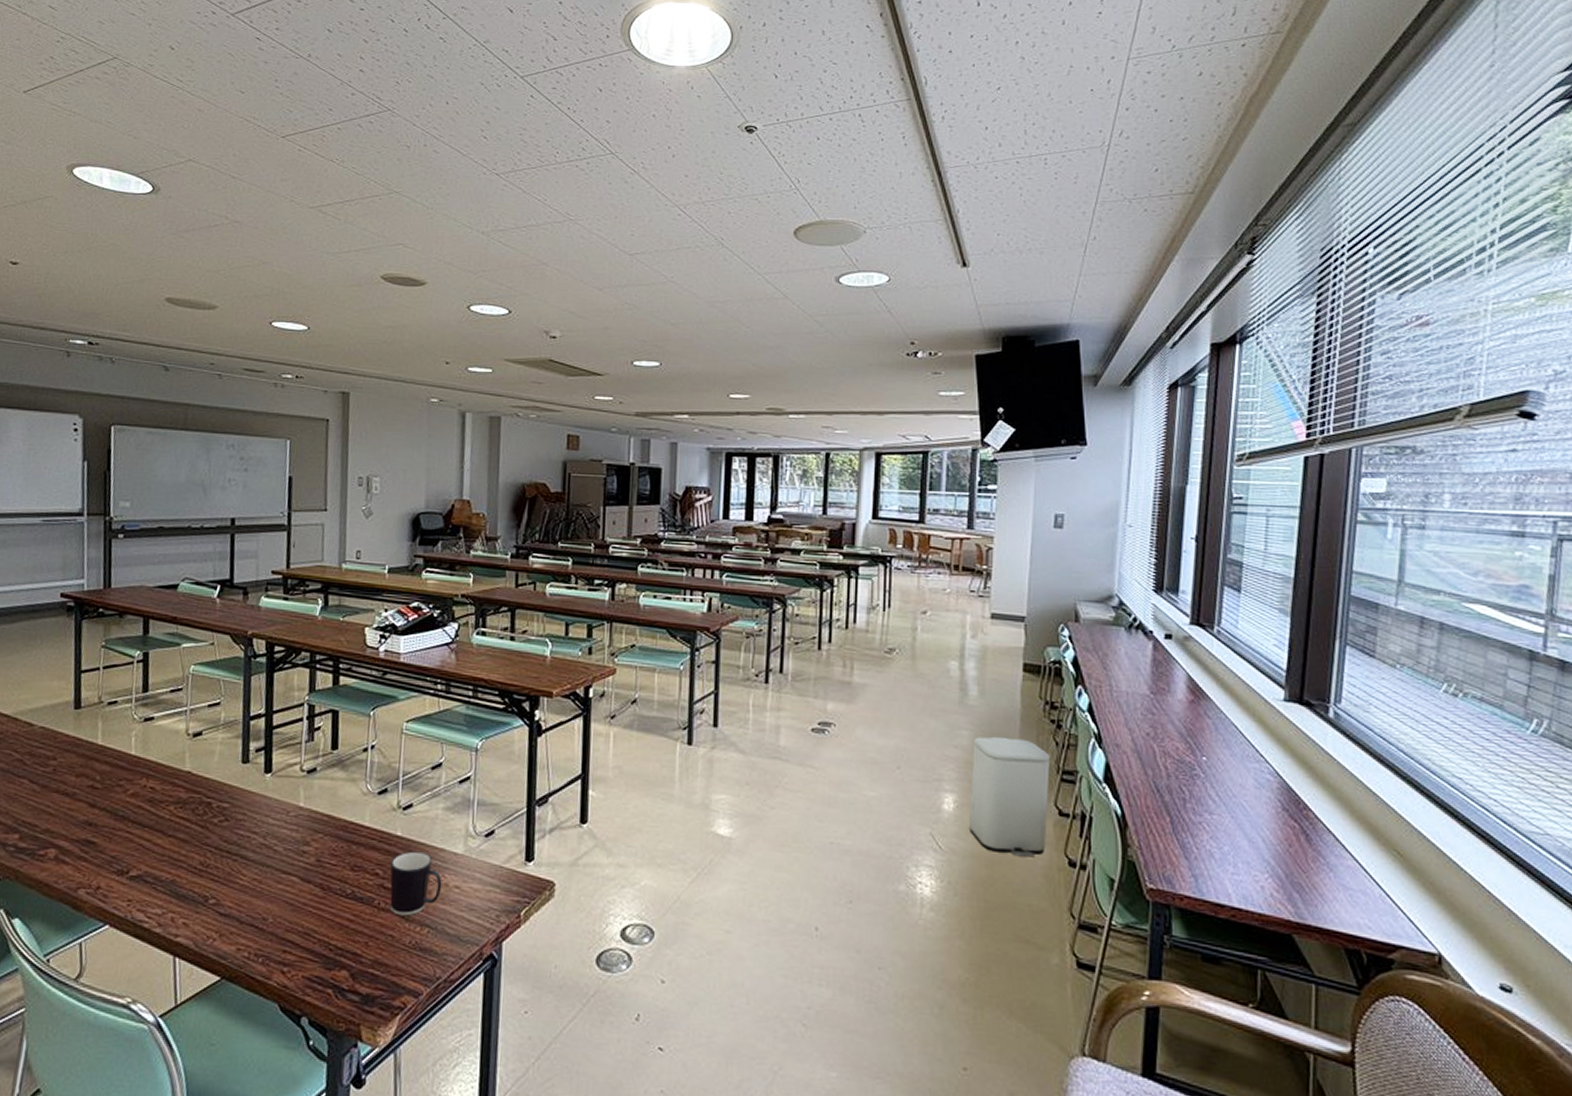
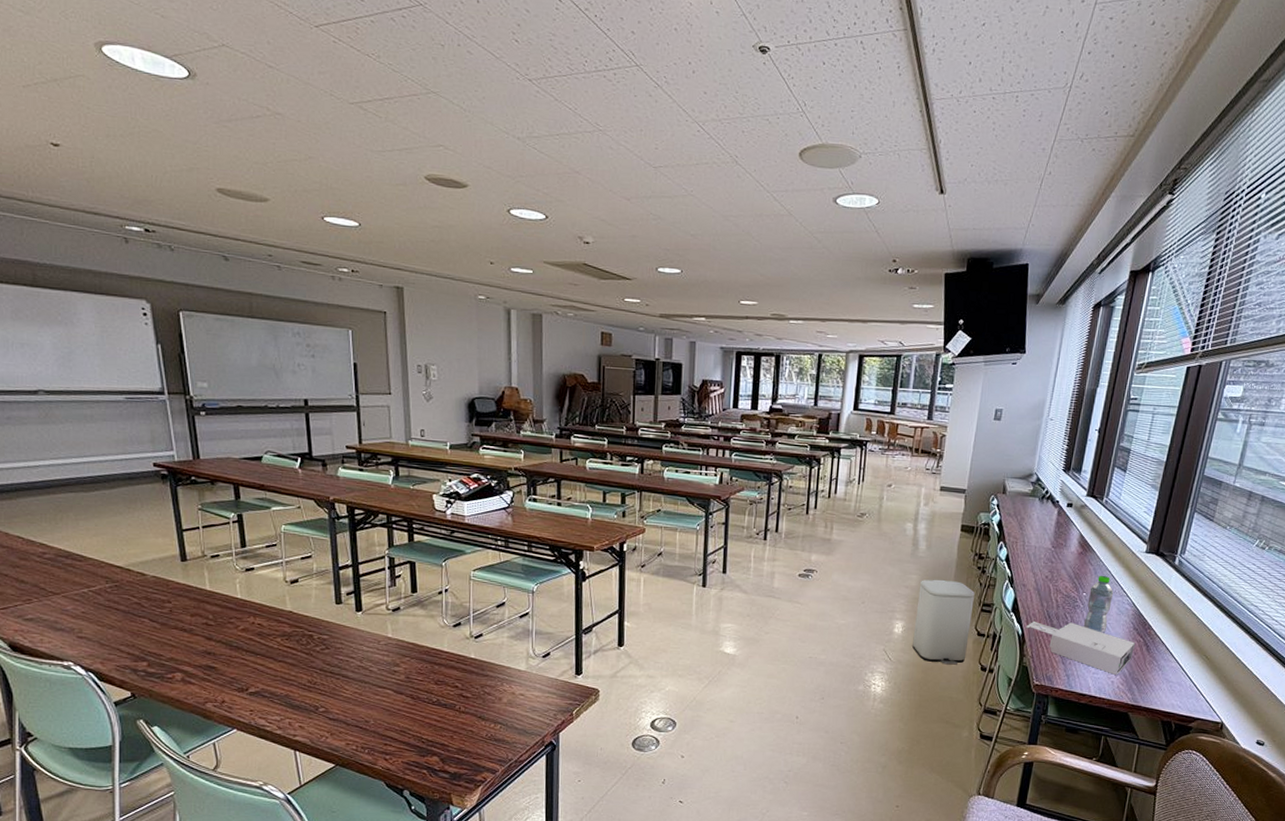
mug: present [390,851,442,917] -> none [467,669,510,717]
projector: none [1126,795,1289,878] -> present [1026,621,1136,676]
water bottle: none [1208,732,1246,817] -> present [1083,575,1114,634]

